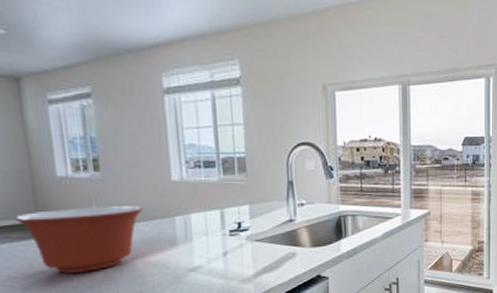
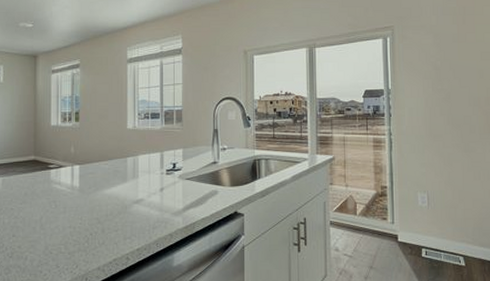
mixing bowl: present [14,206,144,273] -> none [20,148,106,200]

